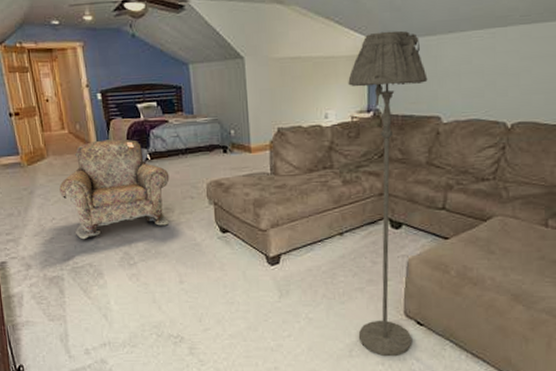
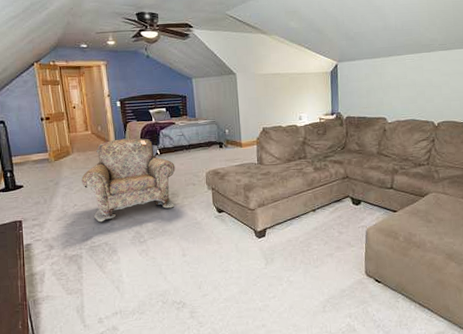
floor lamp: present [348,30,428,356] -> none [316,54,375,310]

